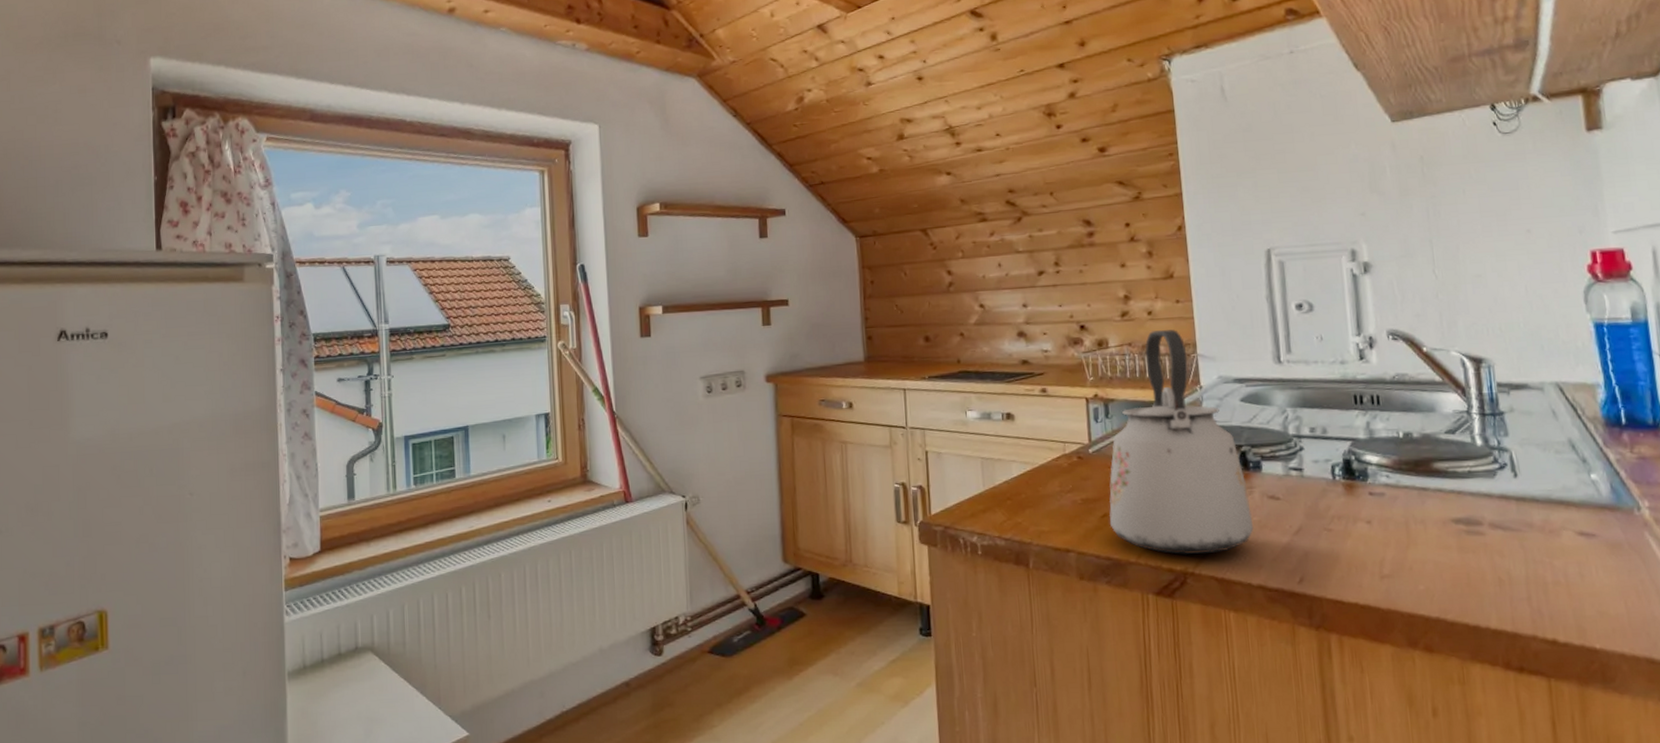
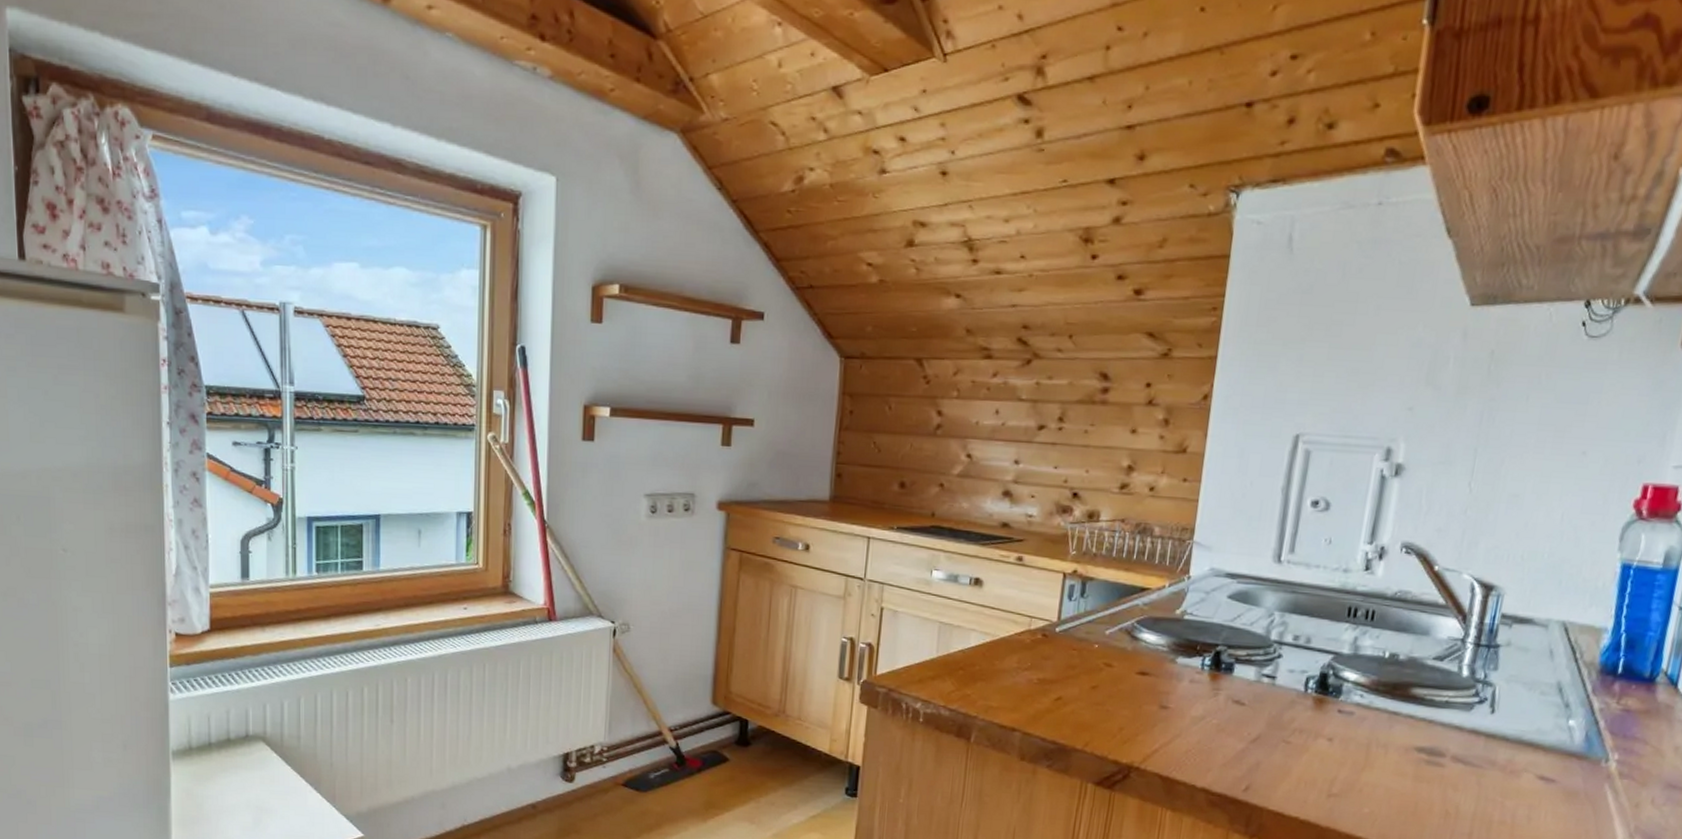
kettle: present [1109,329,1254,554] -> none [1062,509,1214,751]

